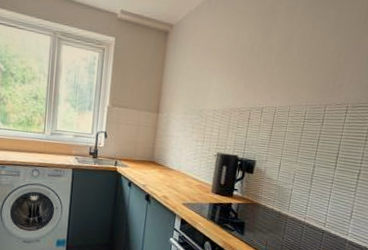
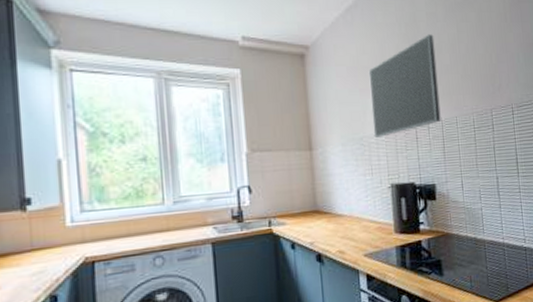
wall art: none [212,27,288,113] -> present [368,34,441,138]

